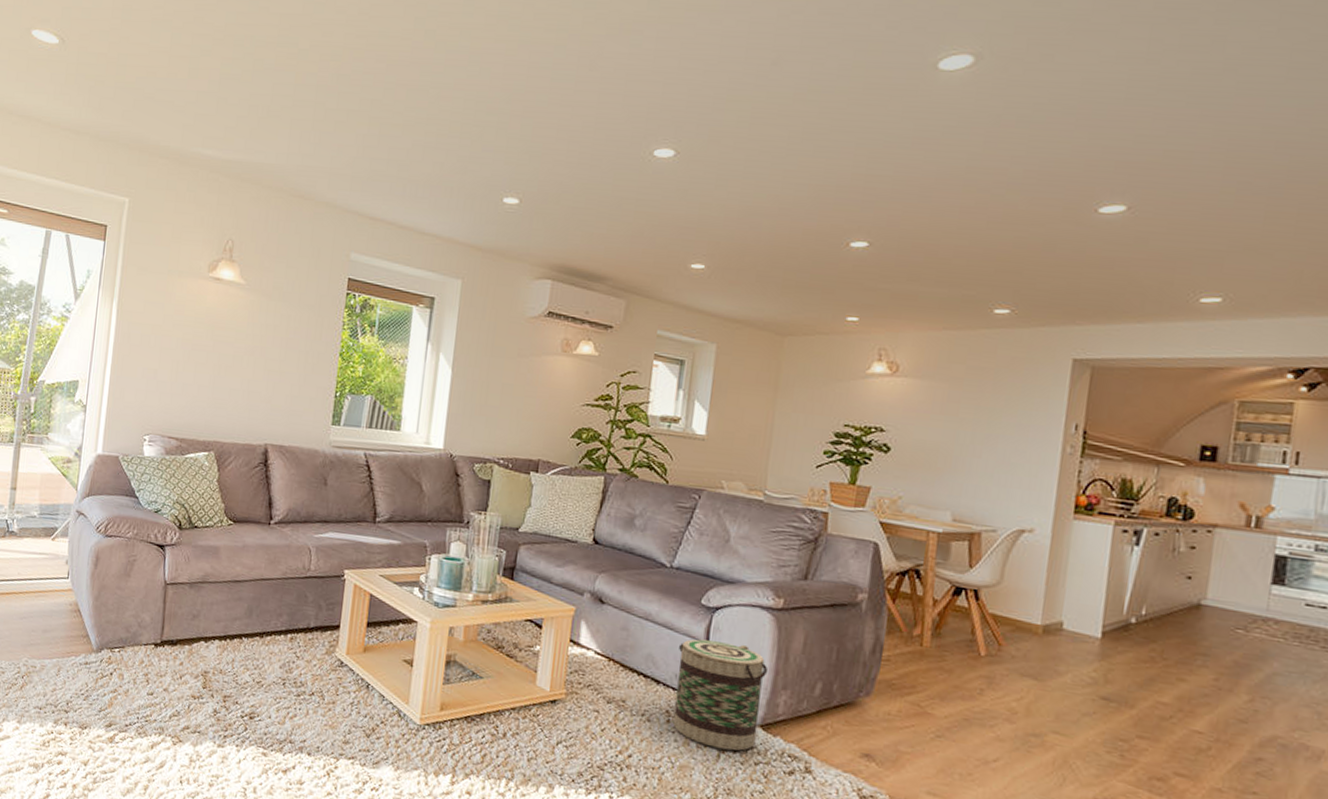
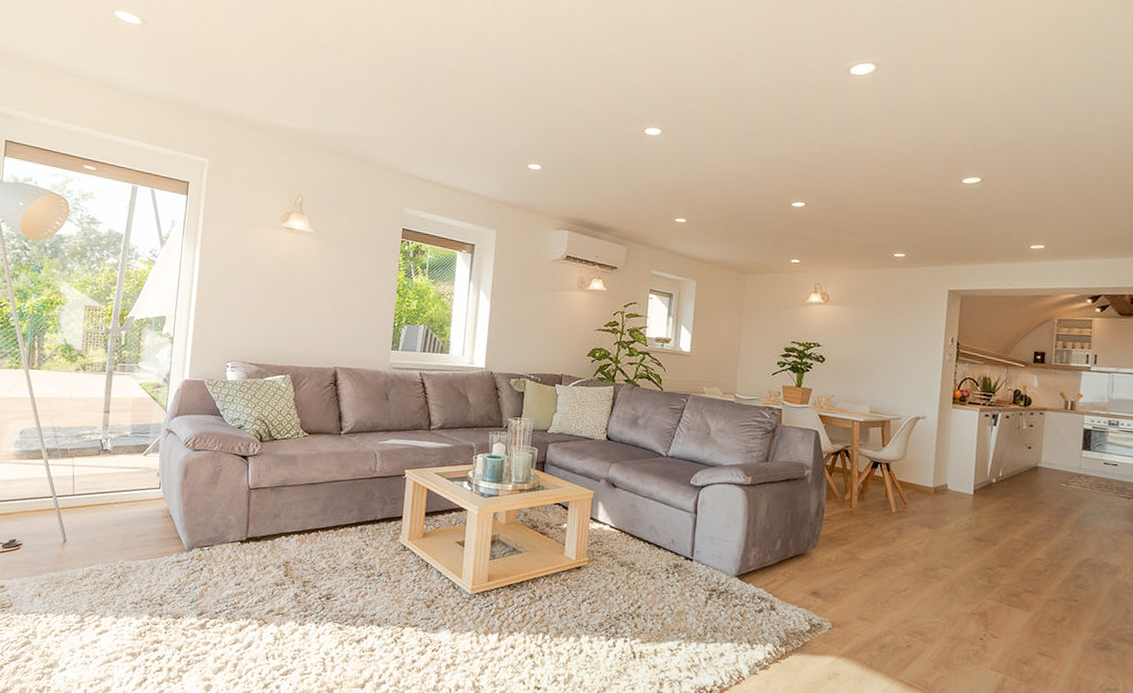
basket: present [672,639,769,751] -> none [671,511,742,597]

